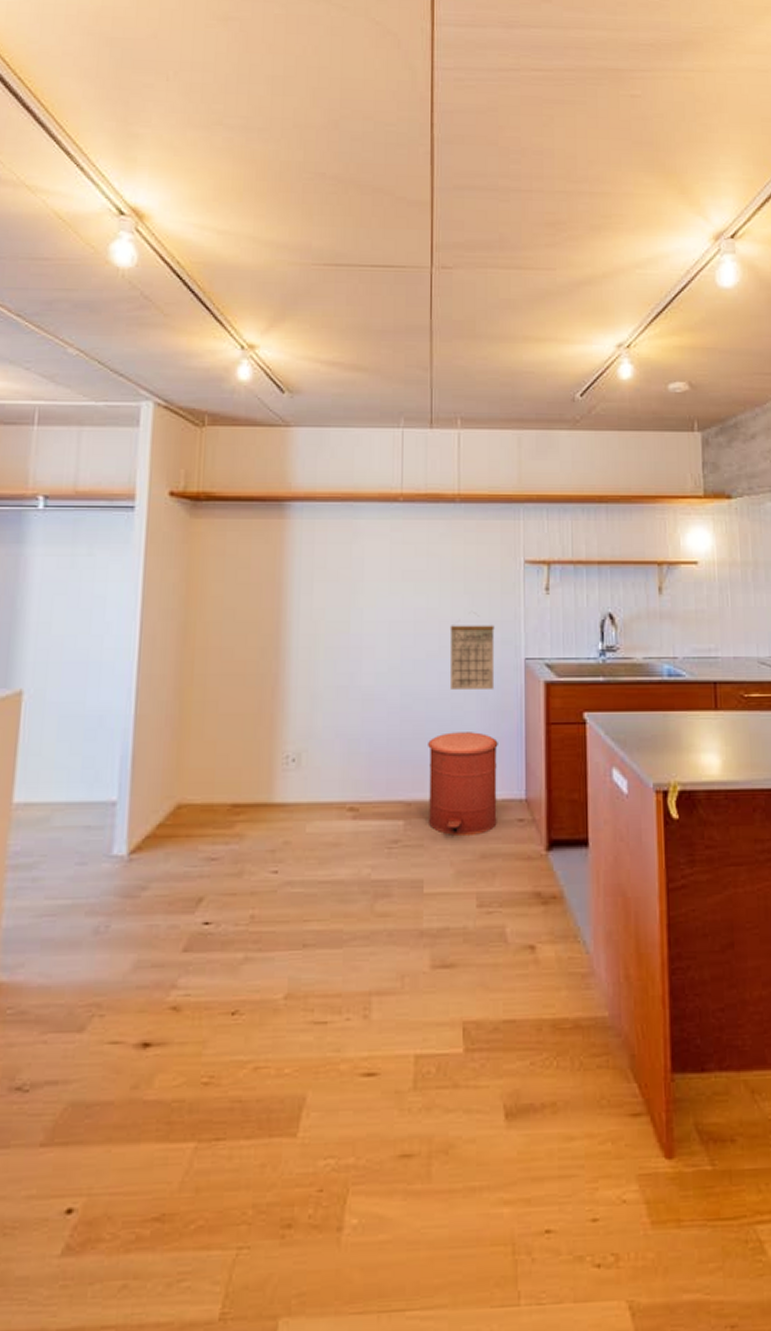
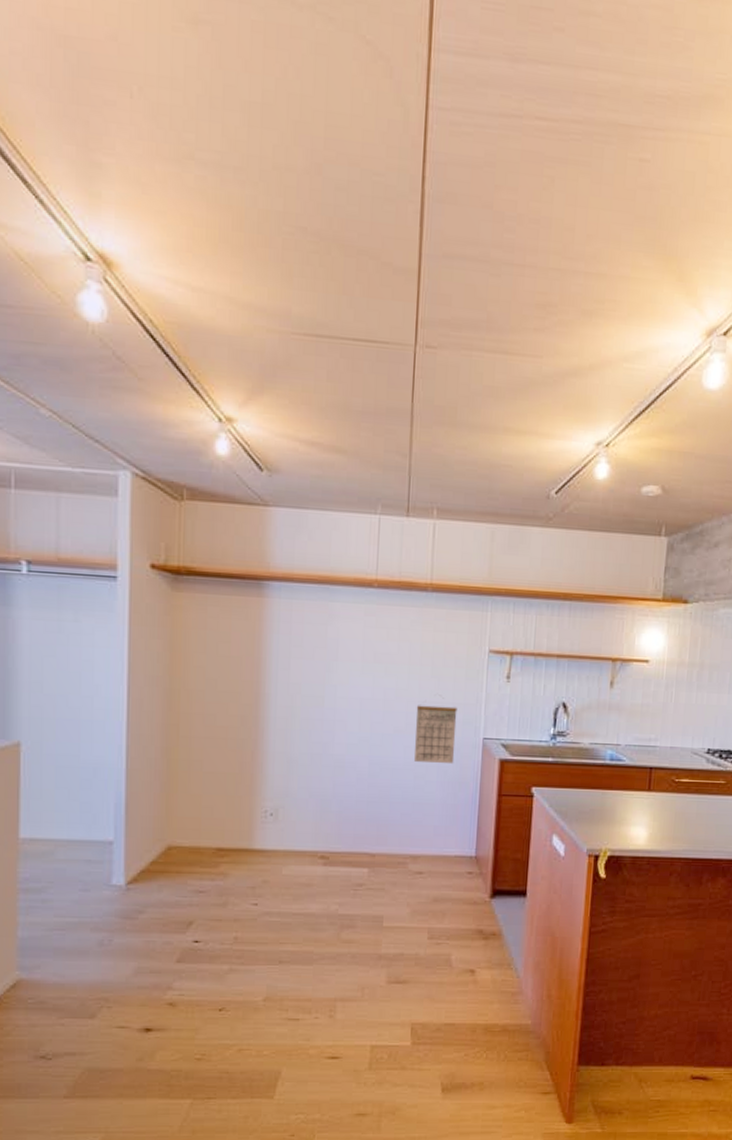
trash can: present [428,732,498,835] -> none [390,798,454,883]

